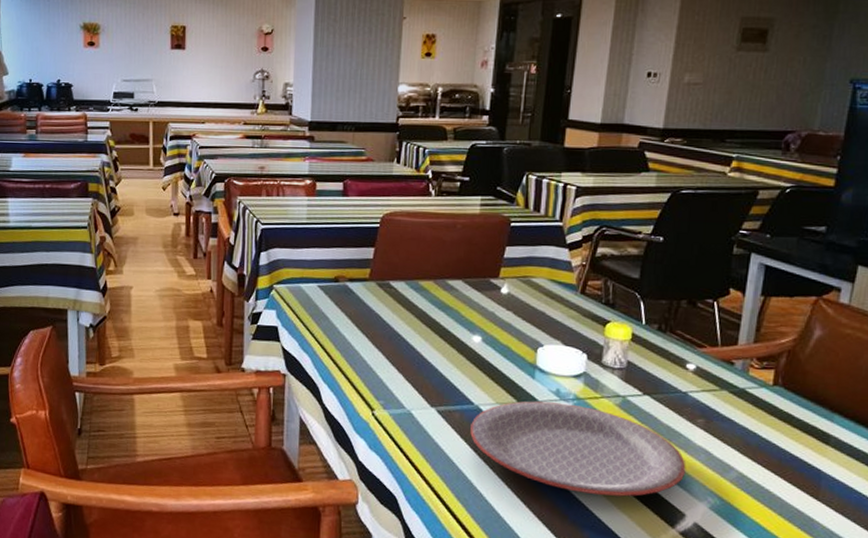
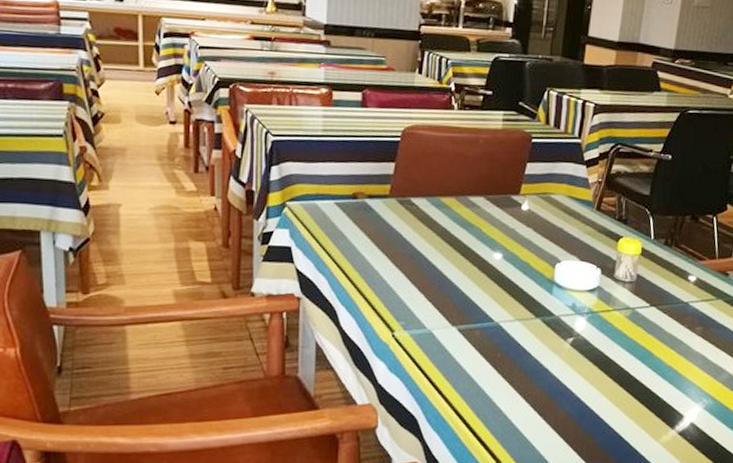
plate: present [470,401,686,497] -> none [490,316,686,404]

